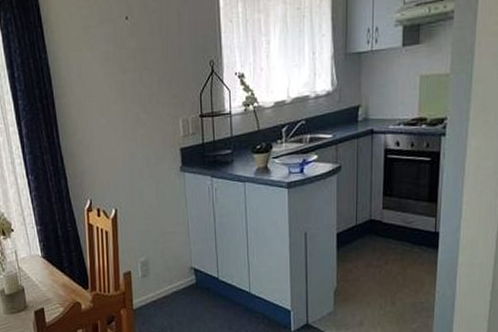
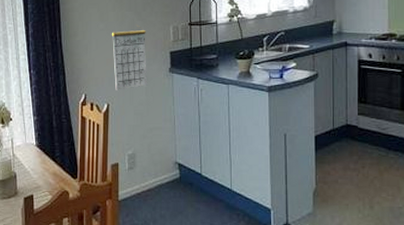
calendar: none [114,120,158,195] -> present [111,26,148,91]

